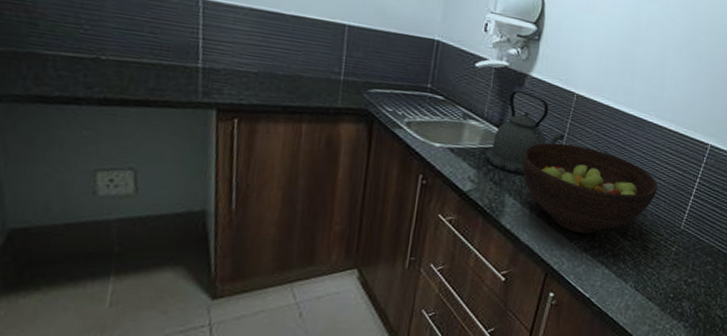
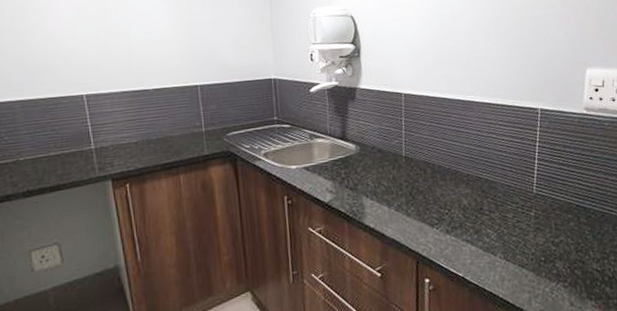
kettle: present [485,90,564,174] -> none [337,102,402,177]
fruit bowl: present [522,142,658,234] -> none [369,138,502,218]

